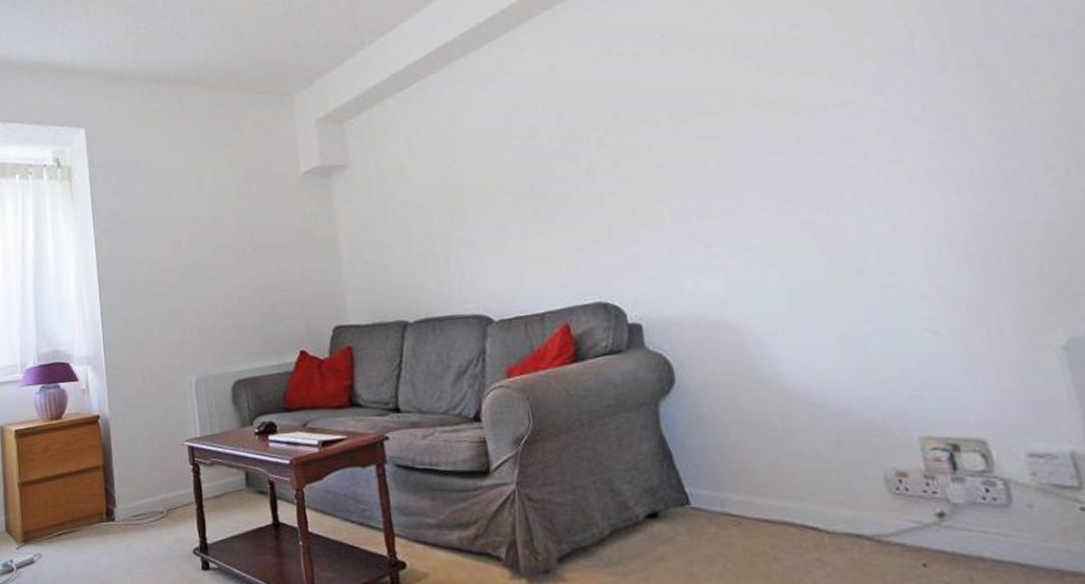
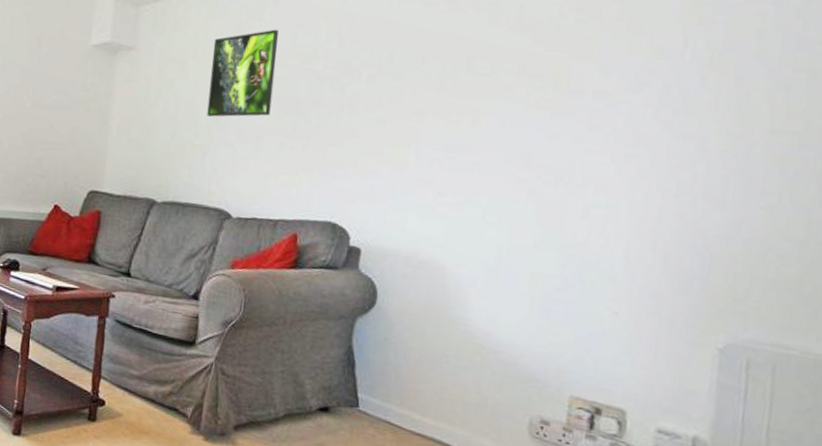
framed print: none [428,114,506,219] -> present [207,29,279,117]

